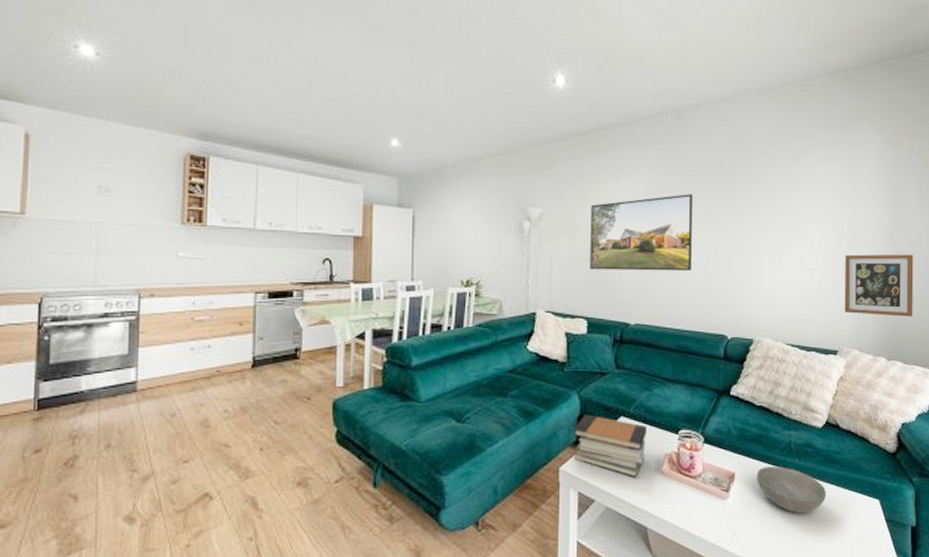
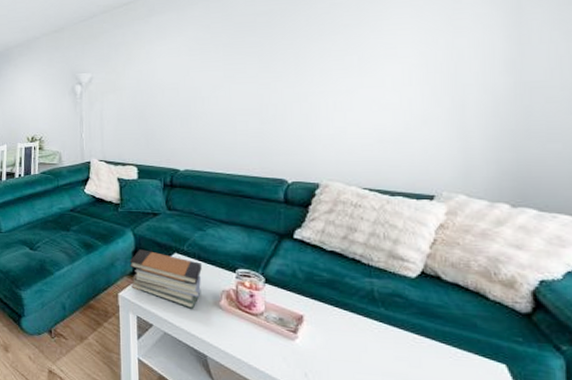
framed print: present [590,194,694,272] -> none [136,45,242,123]
bowl: present [756,466,827,514] -> none [329,312,427,367]
picture frame: present [844,254,914,317] -> none [440,83,553,157]

